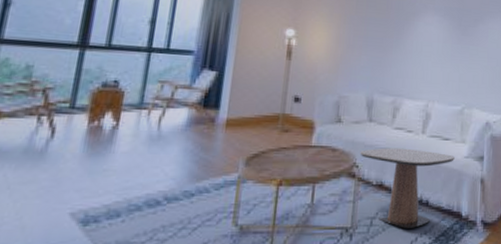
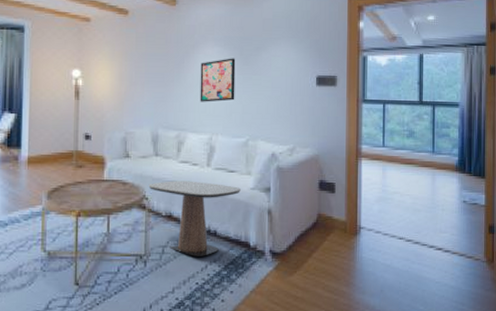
wall art: none [418,27,455,70] -> present [200,58,236,102]

